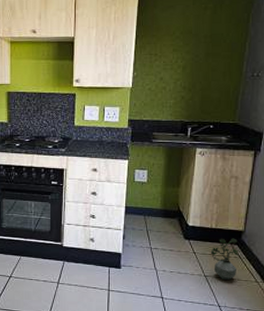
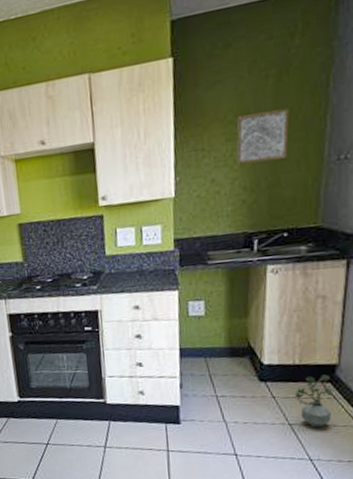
wall art: none [180,33,220,70] -> present [236,108,290,164]

